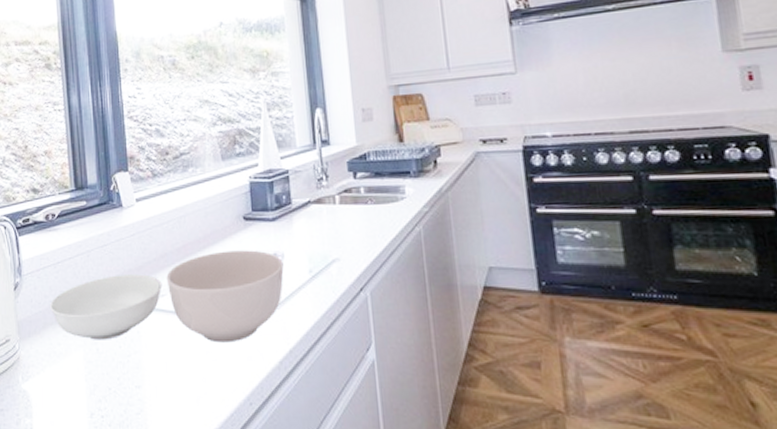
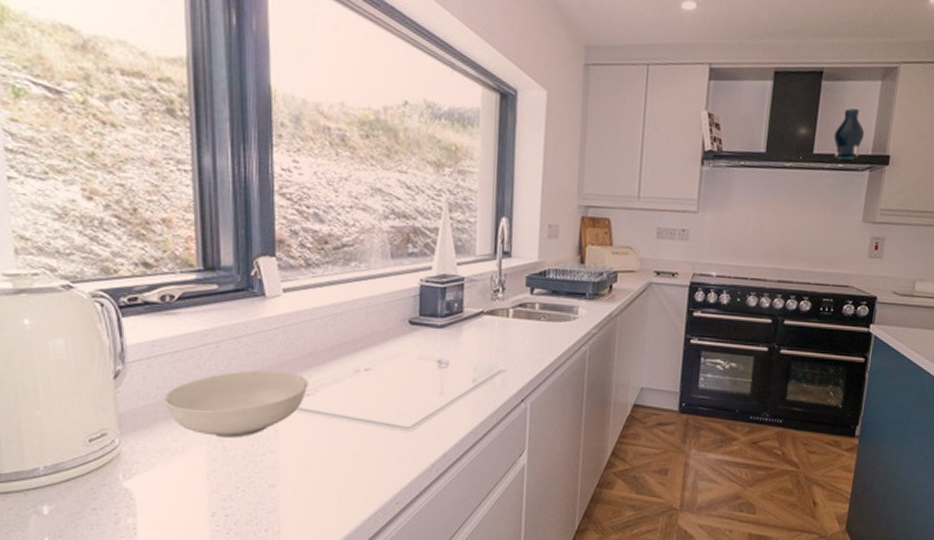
bowl: present [166,250,284,343] -> none [314,354,447,445]

